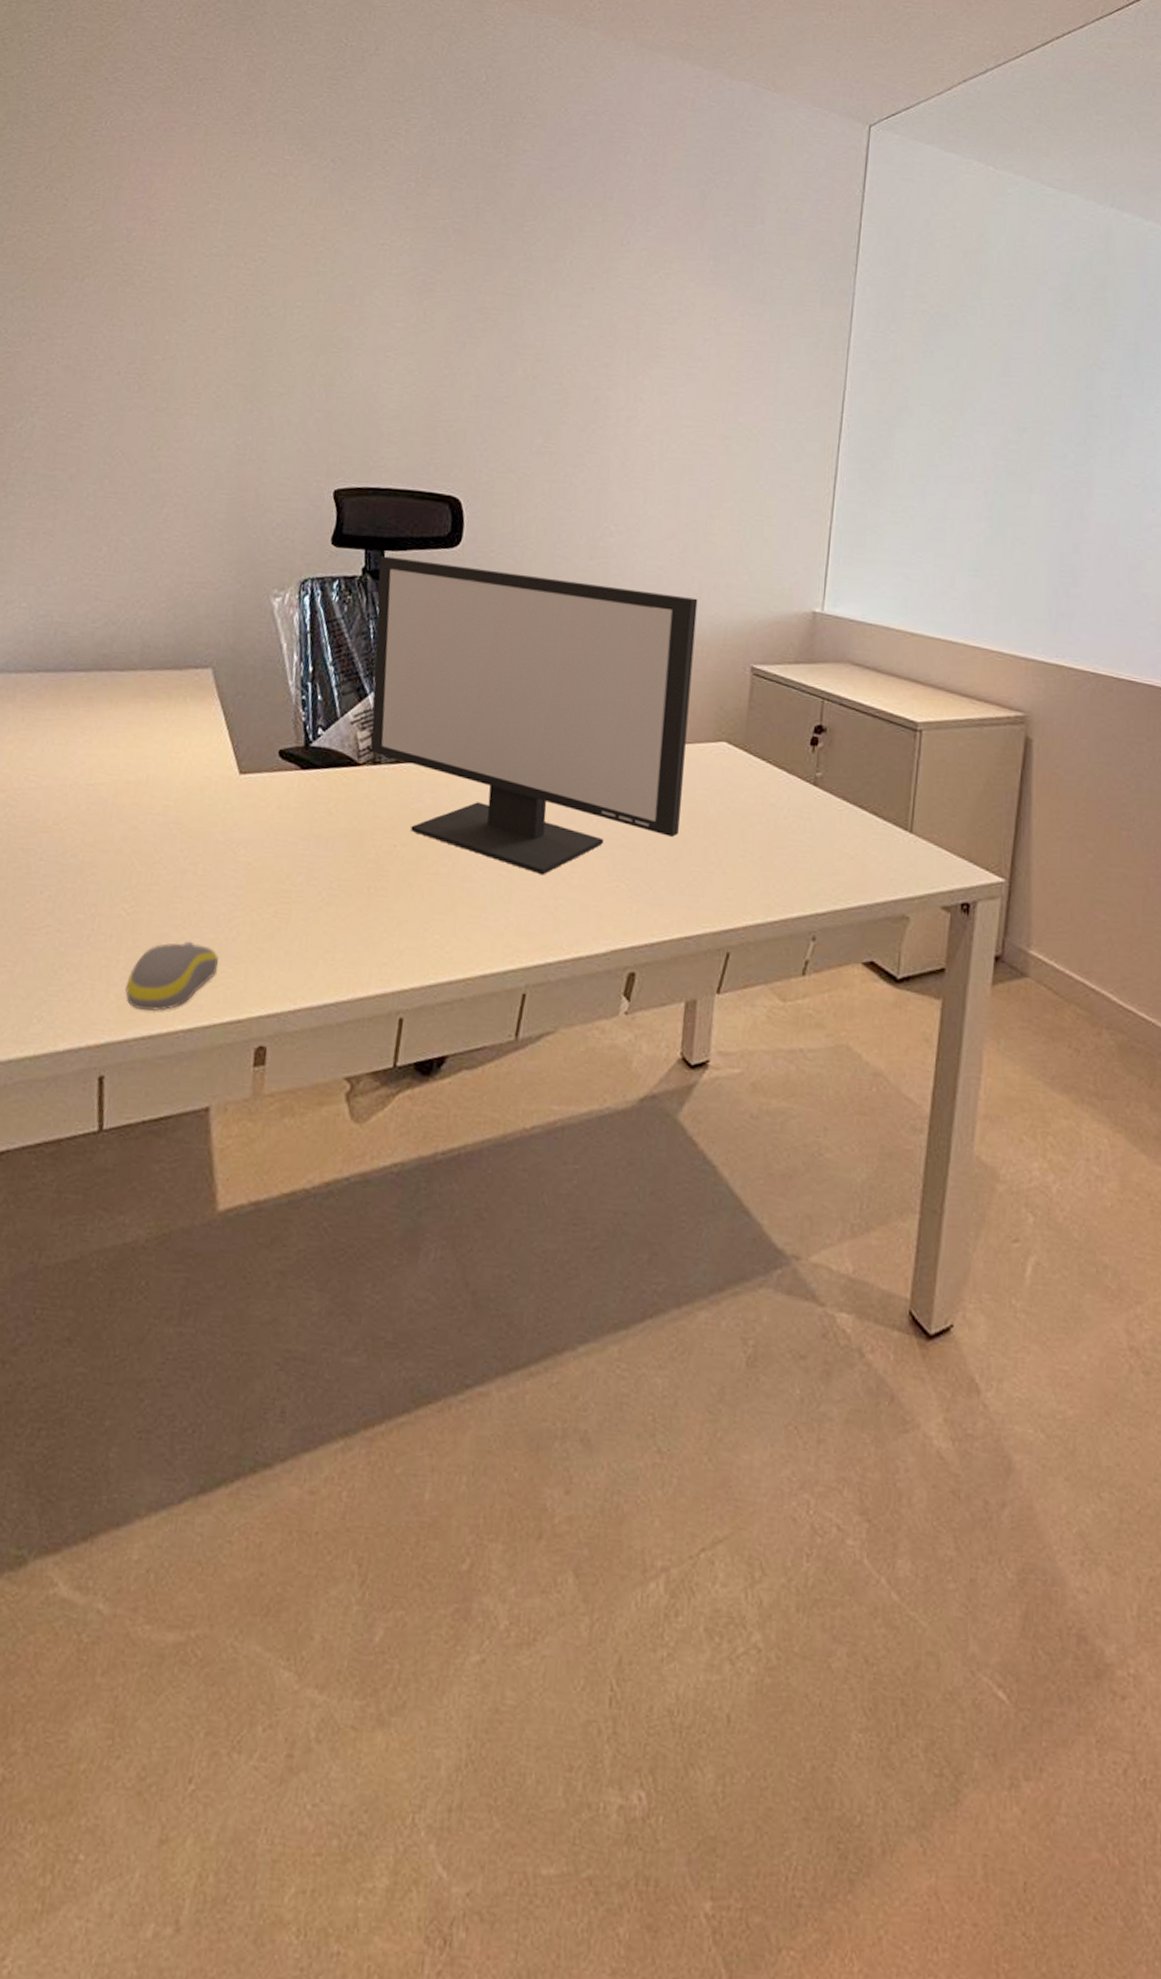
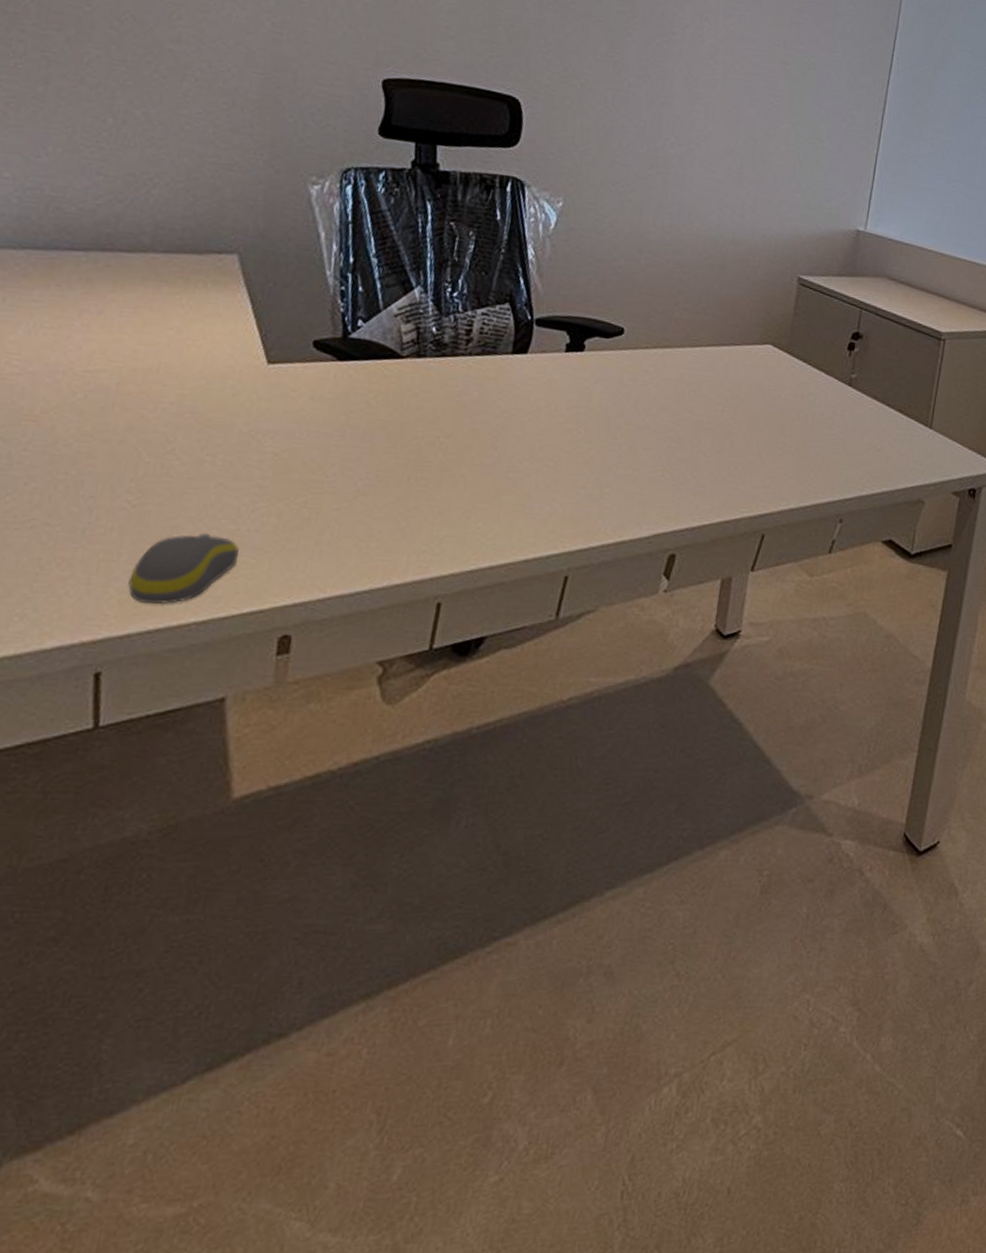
computer monitor: present [370,556,698,875] -> none [415,150,752,466]

